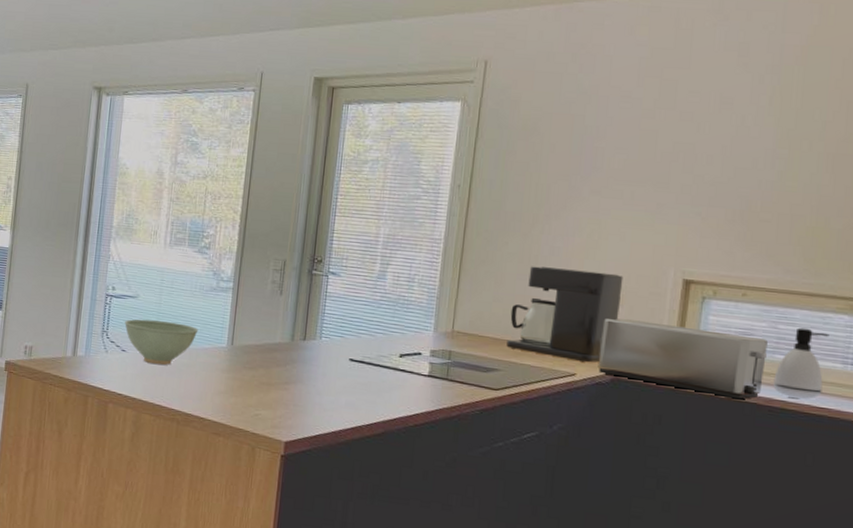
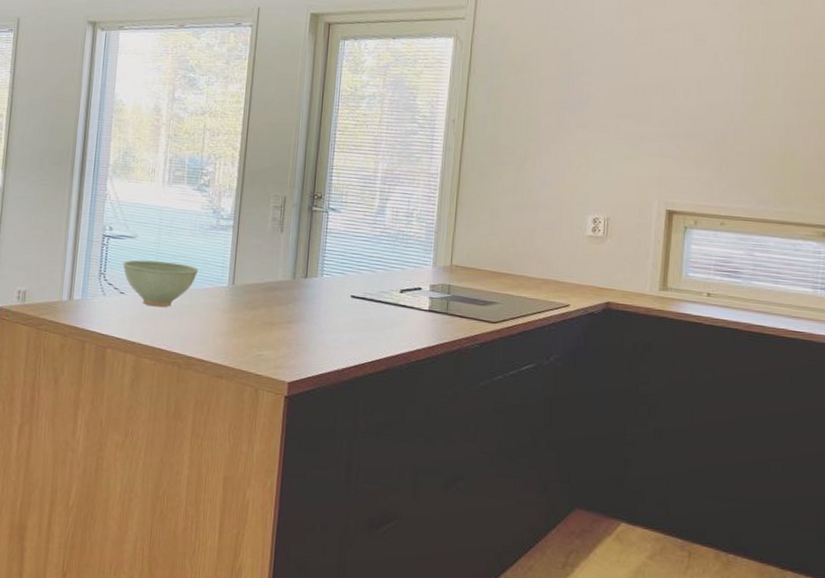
coffee maker: present [506,266,624,363] -> none [503,199,611,294]
toaster: present [597,317,768,400] -> none [590,249,745,326]
soap dispenser: present [773,327,829,400] -> none [751,254,800,324]

